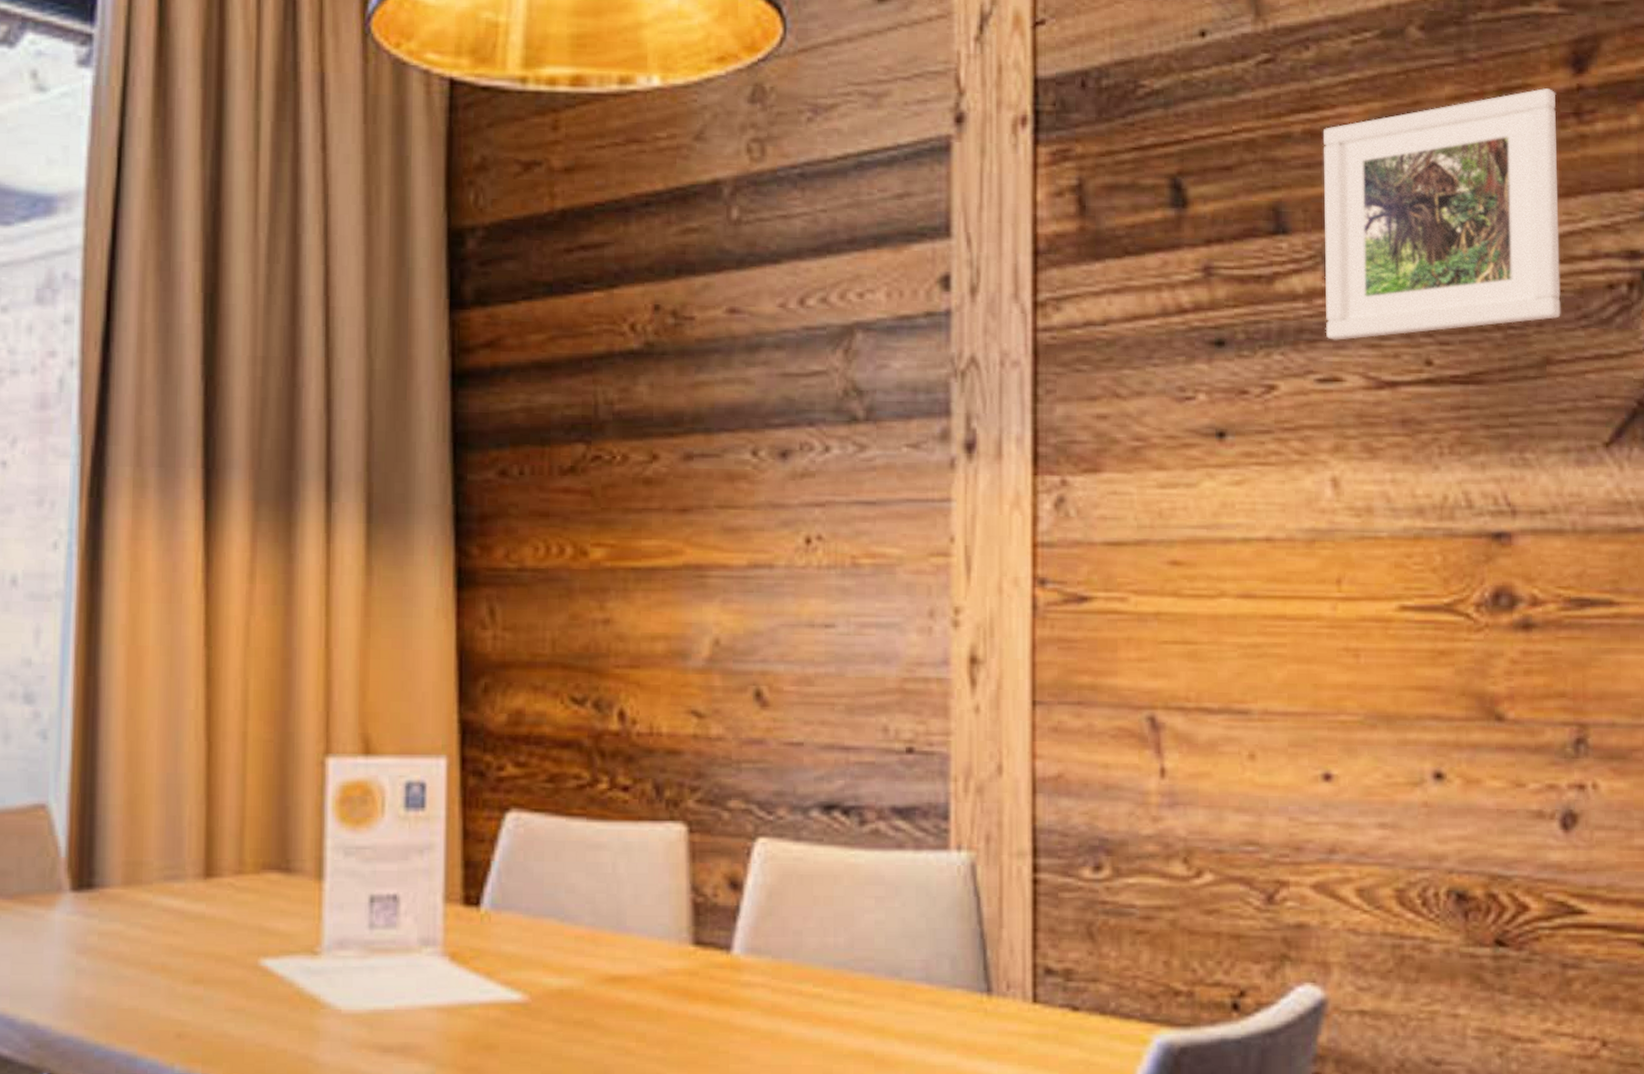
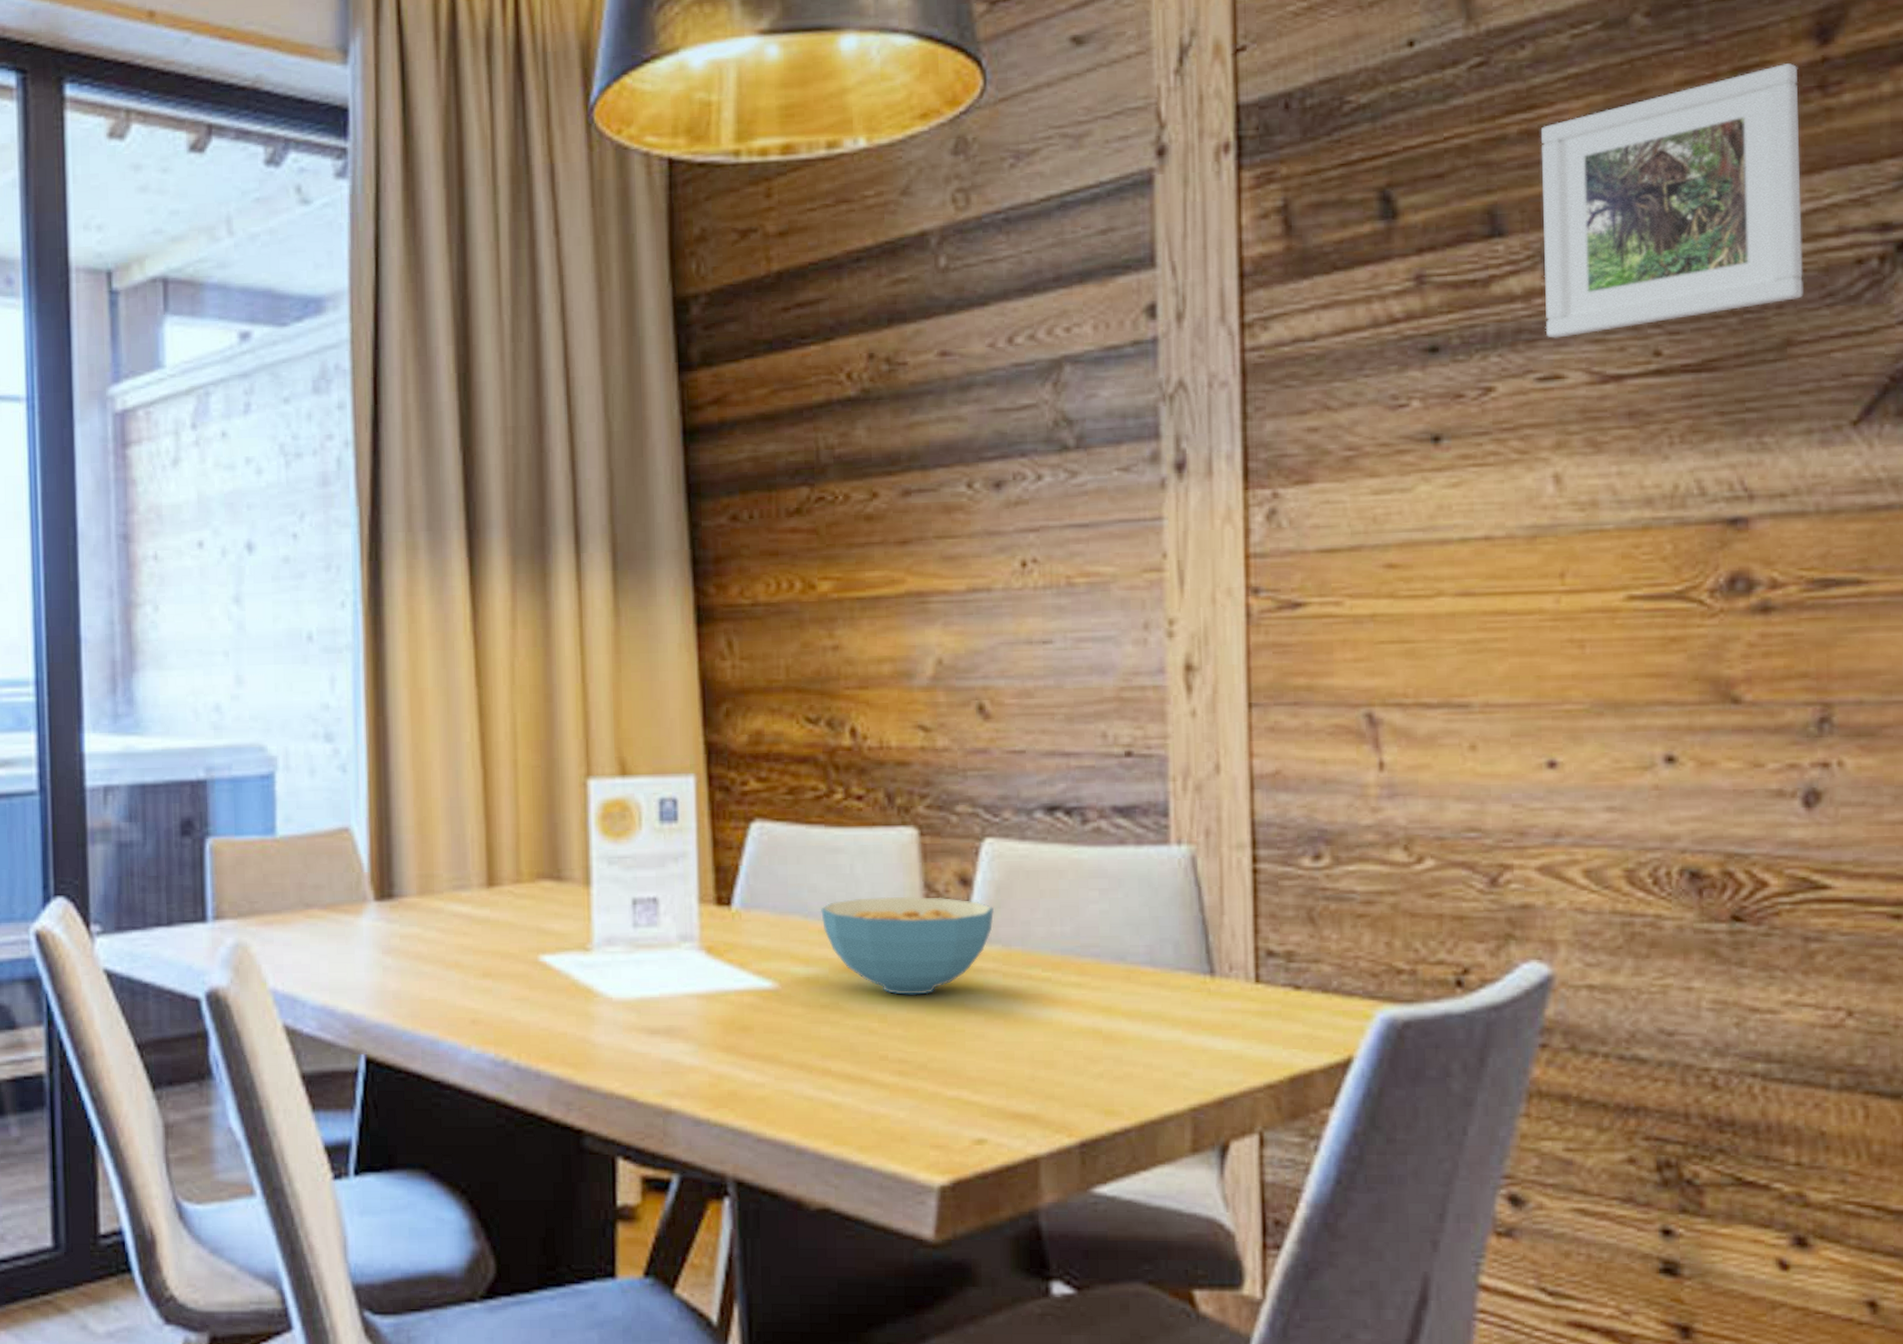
cereal bowl: none [579,899,764,1011] -> present [821,896,994,995]

